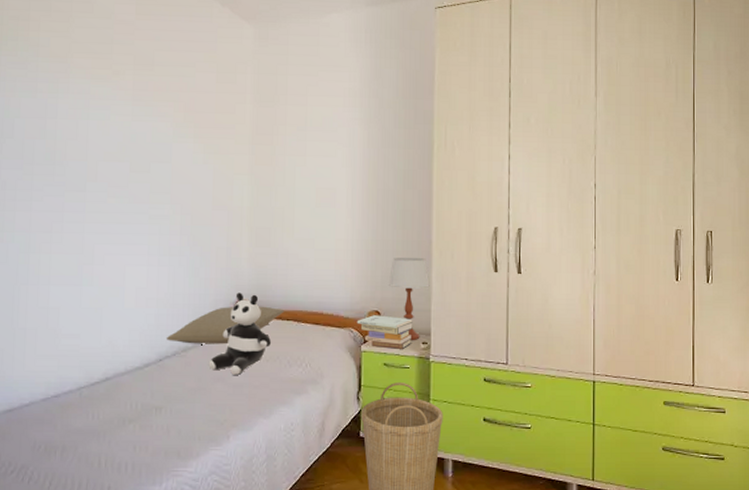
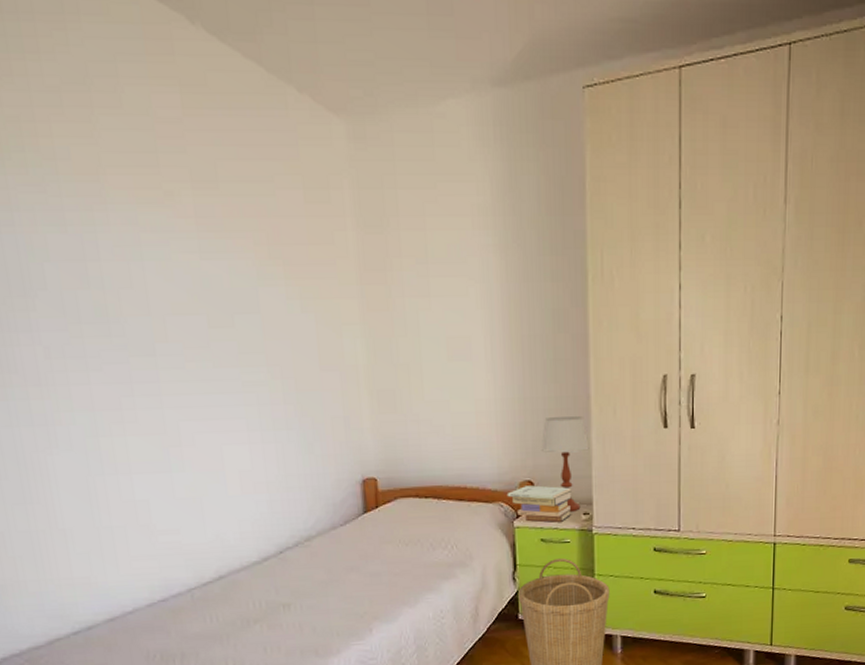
pillow: present [166,306,284,345] -> none [283,483,421,532]
stuffed animal: present [208,292,271,376] -> none [338,469,409,564]

